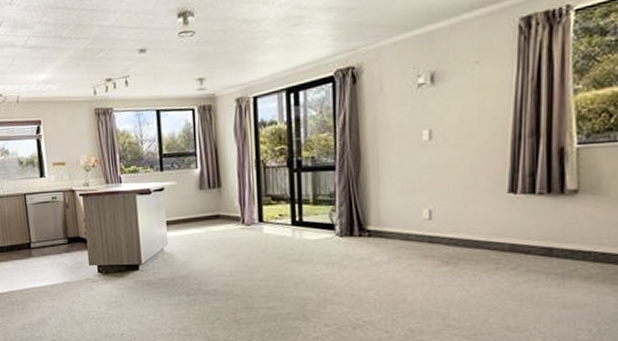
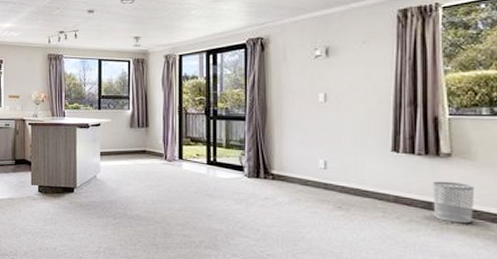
waste bin: none [554,222,603,270] -> present [433,181,474,224]

